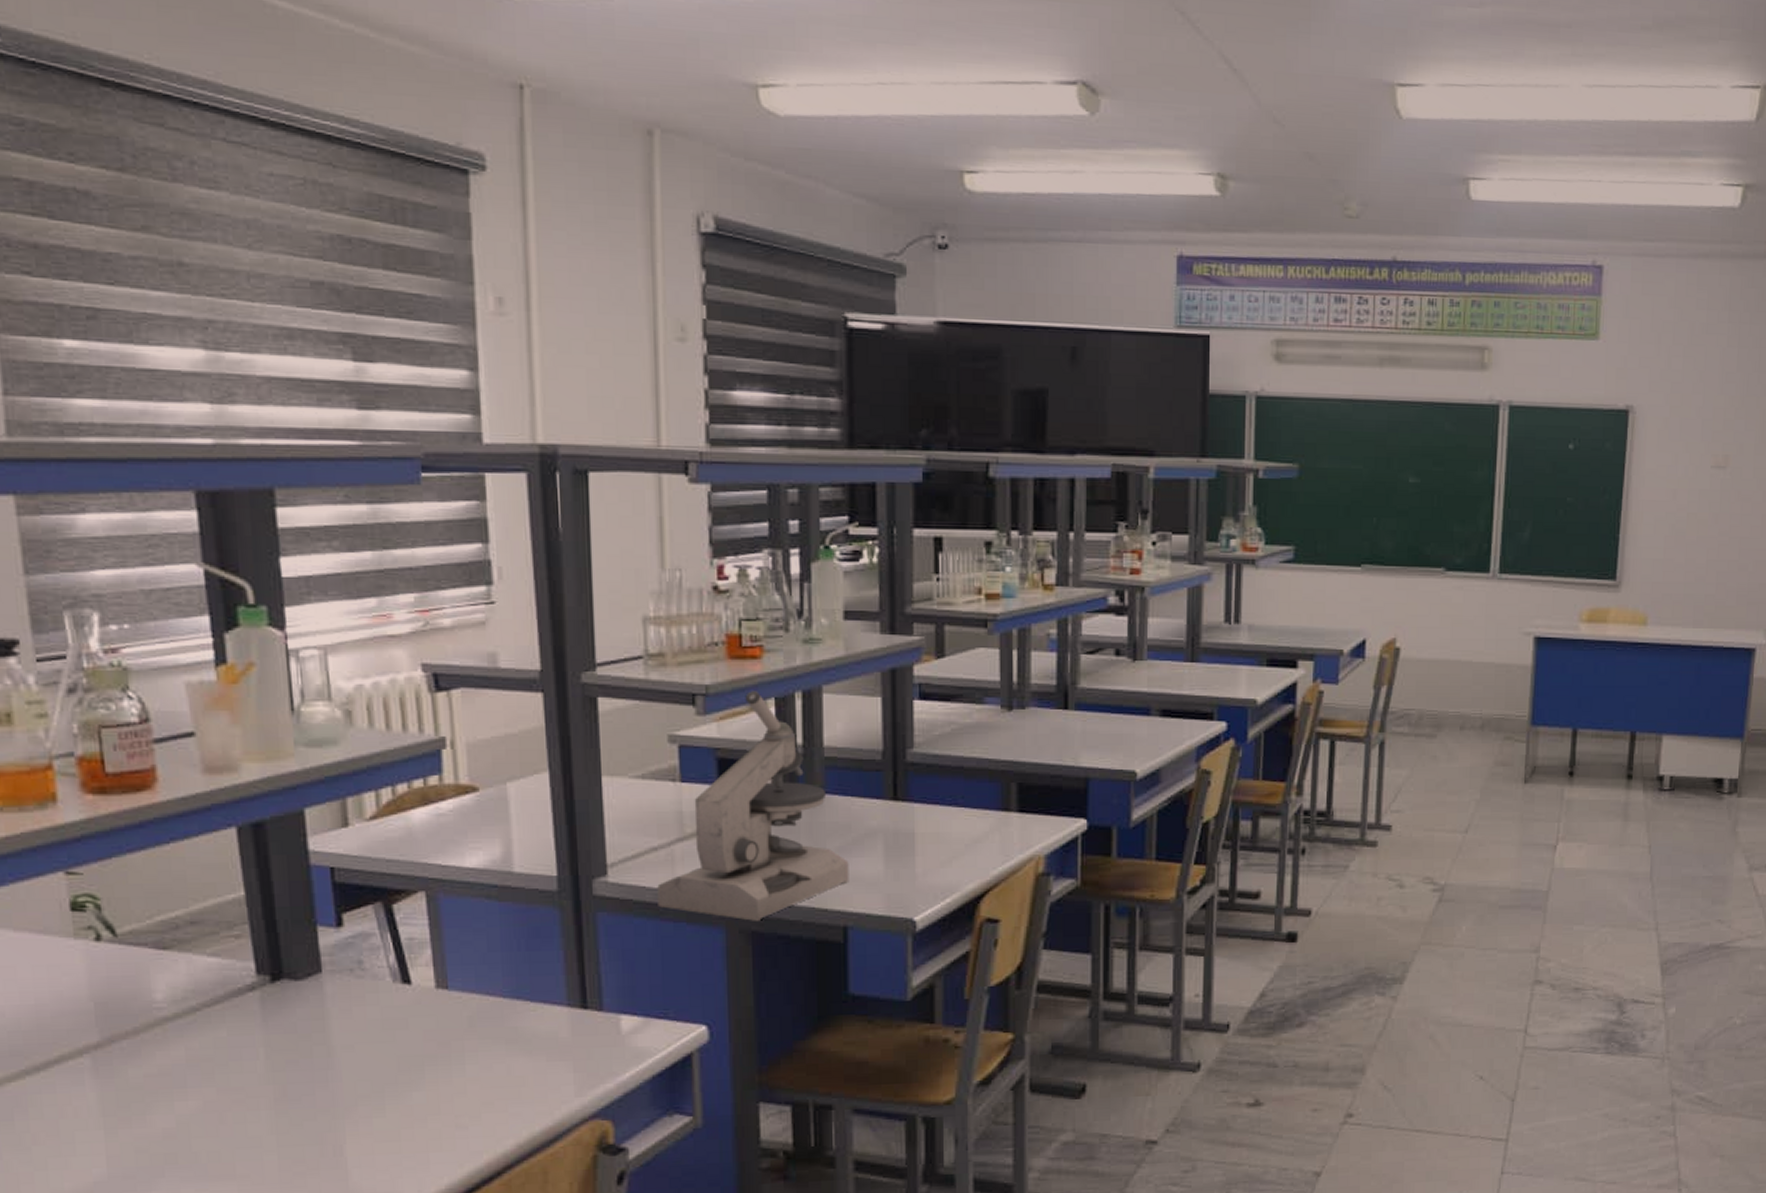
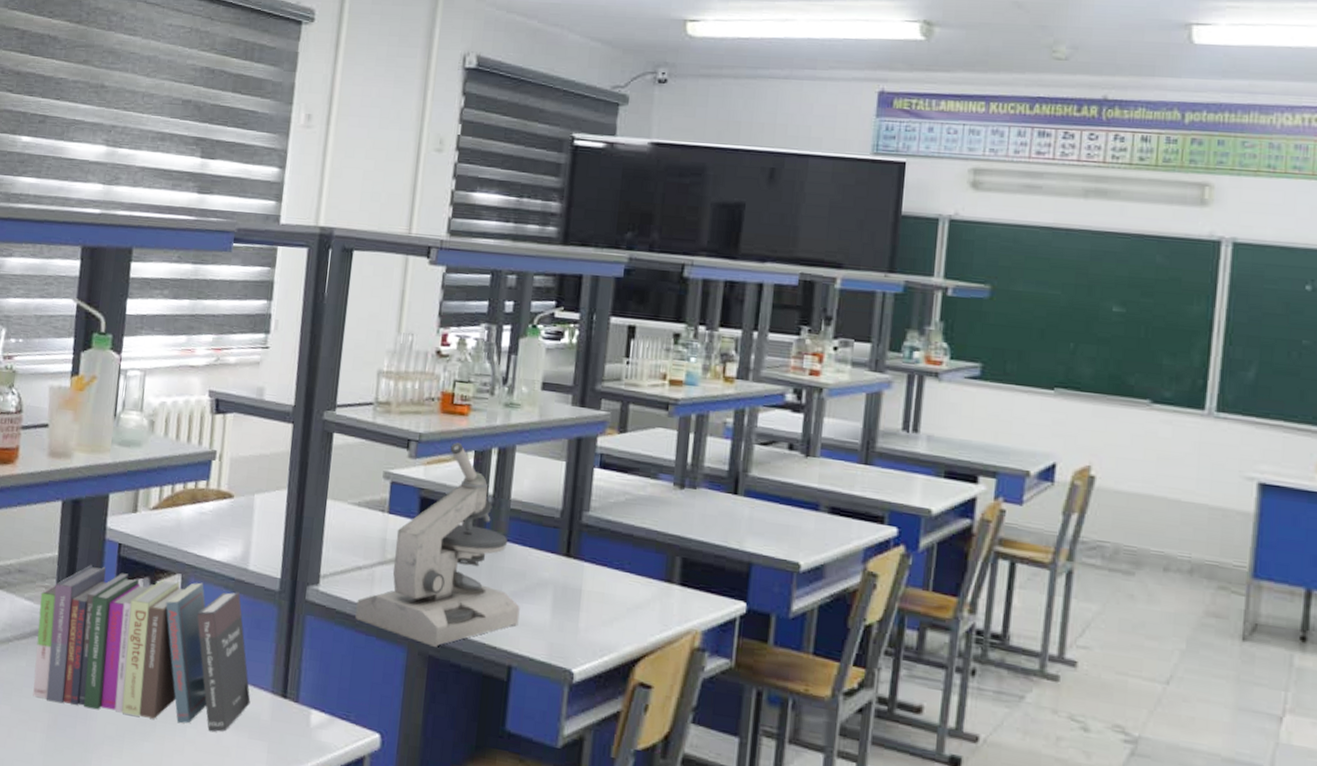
books: none [230,897,543,1071] -> present [33,564,251,732]

